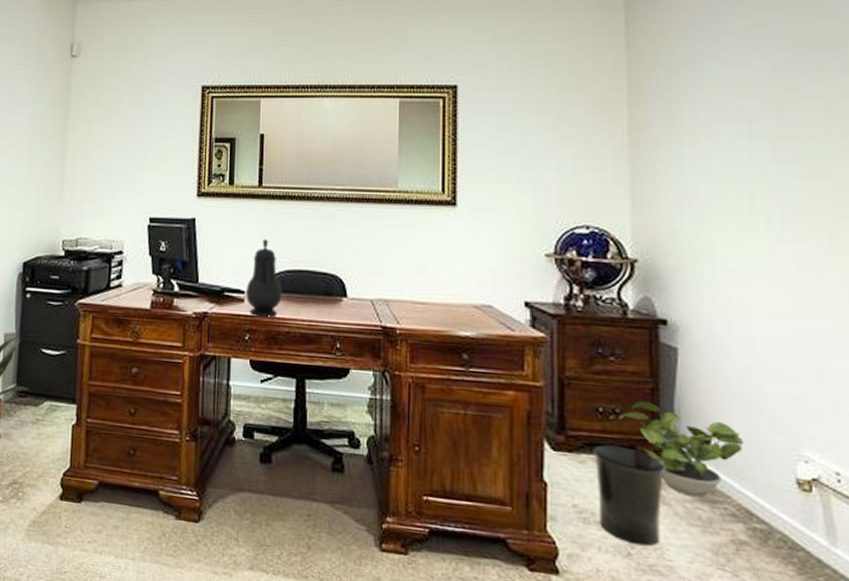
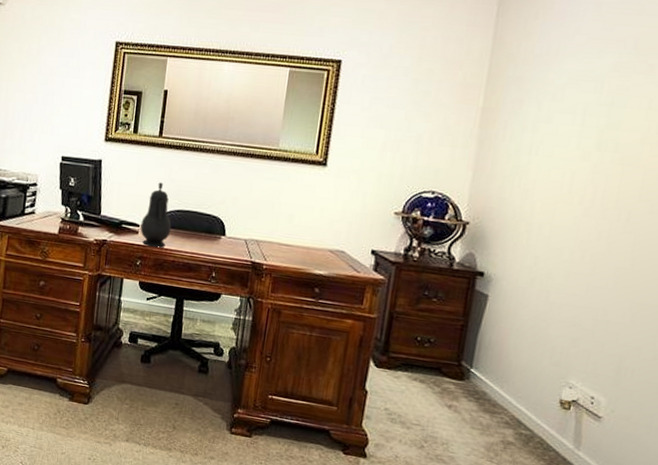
waste bin: present [592,445,665,546] -> none [403,365,462,442]
potted plant: present [619,401,742,498] -> none [432,334,525,409]

